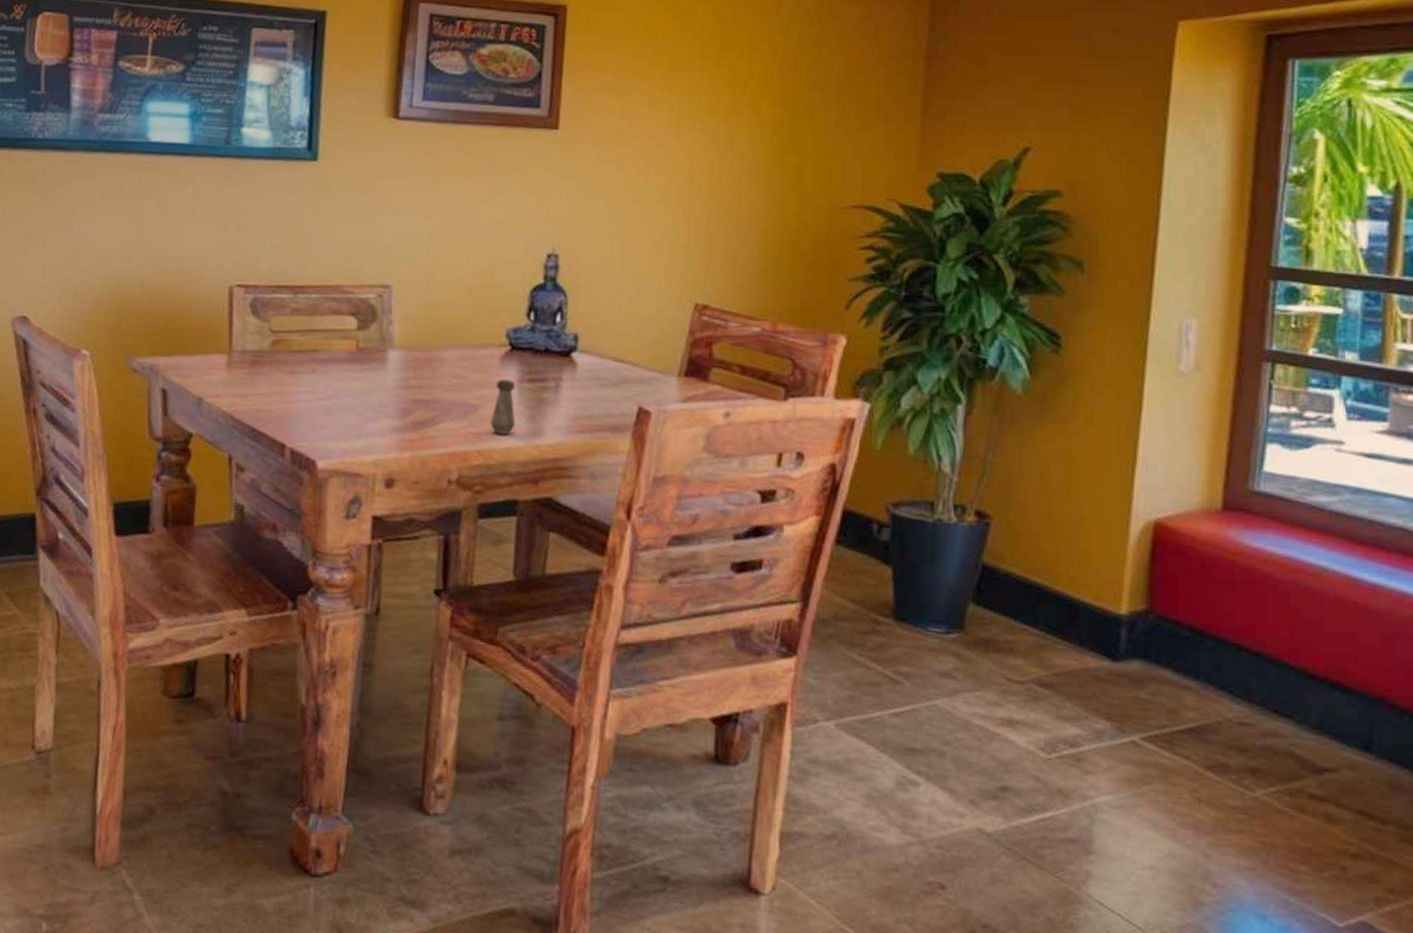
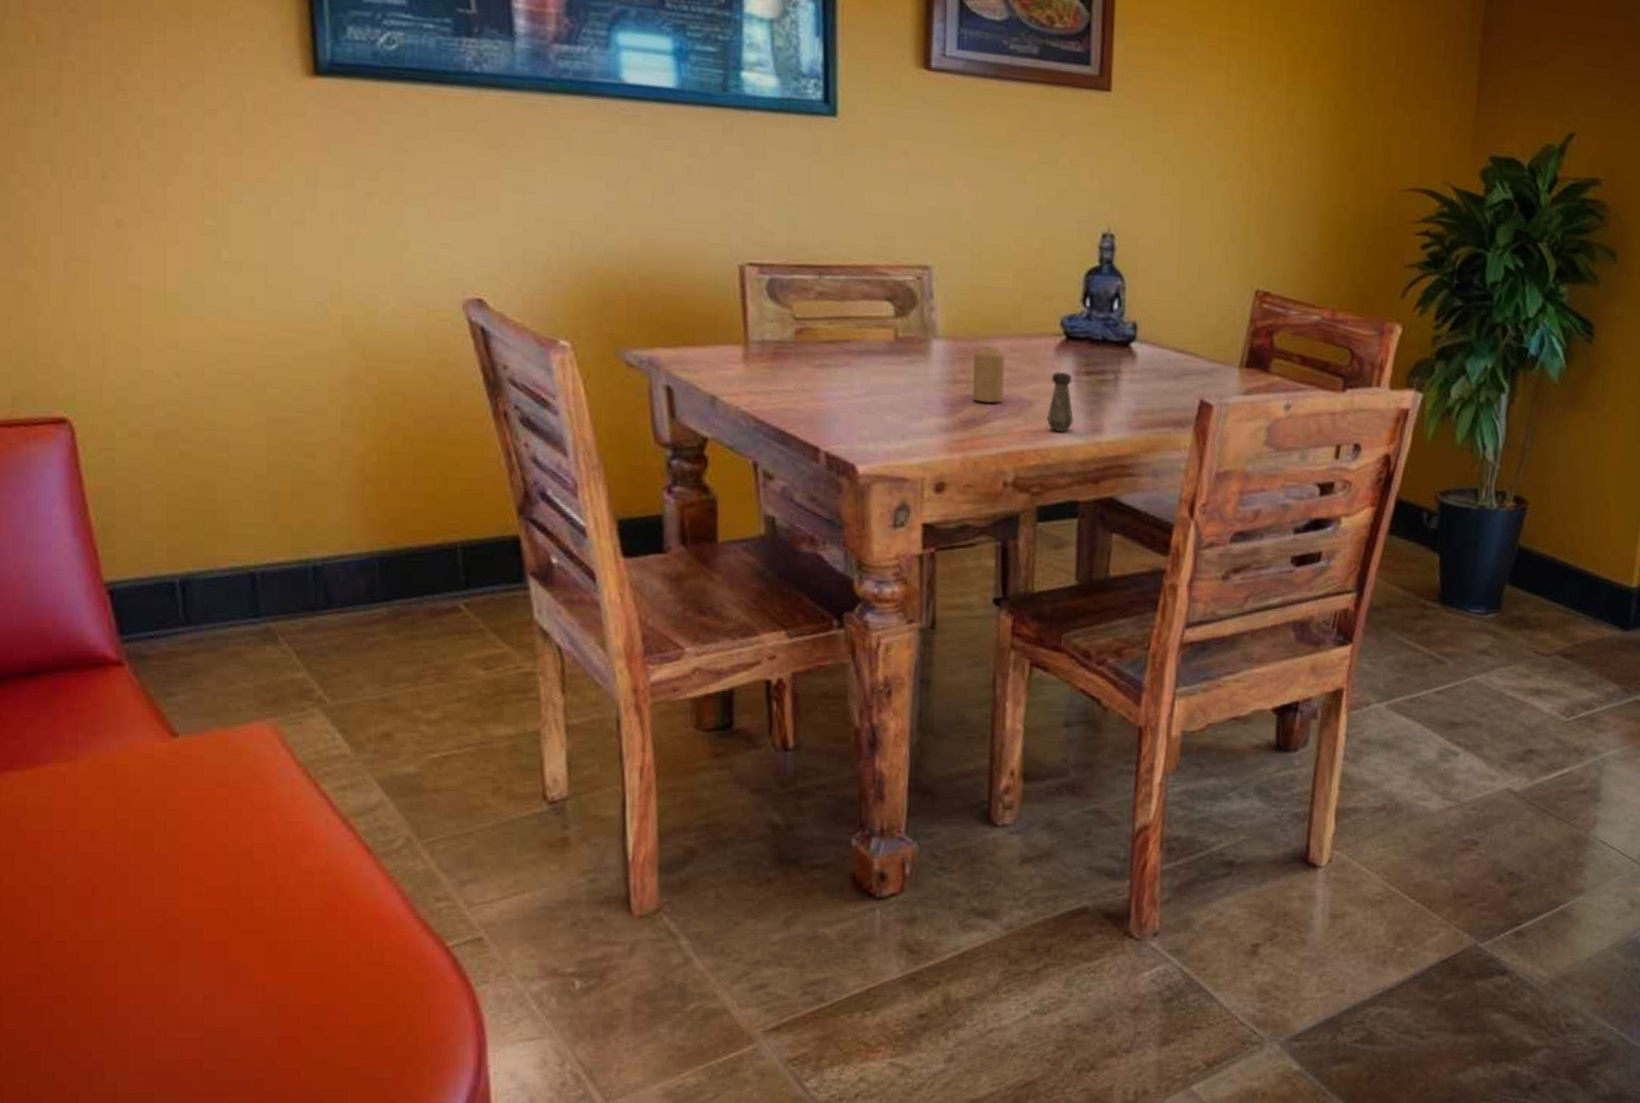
candle: none [423,355,454,408] -> present [973,346,1005,404]

